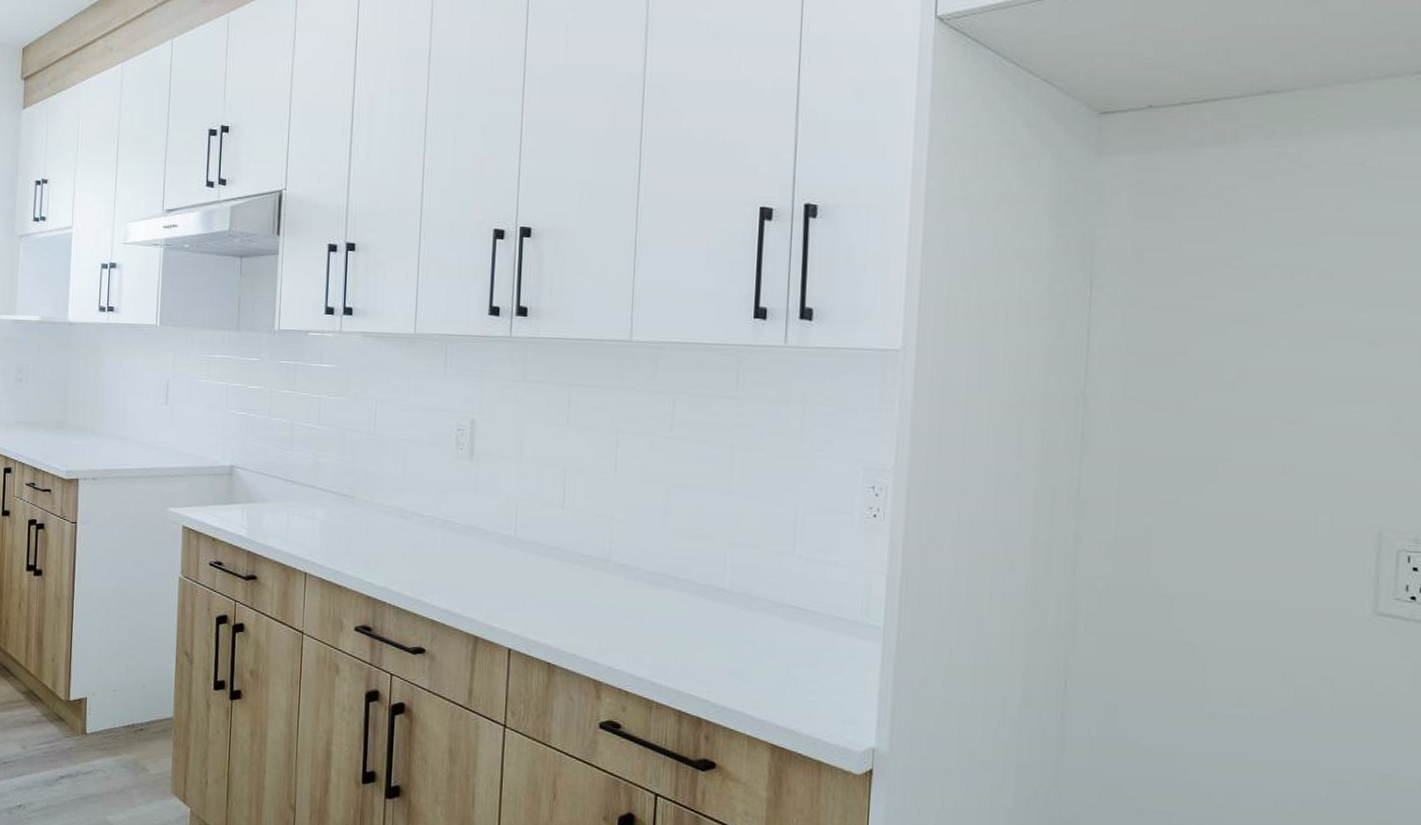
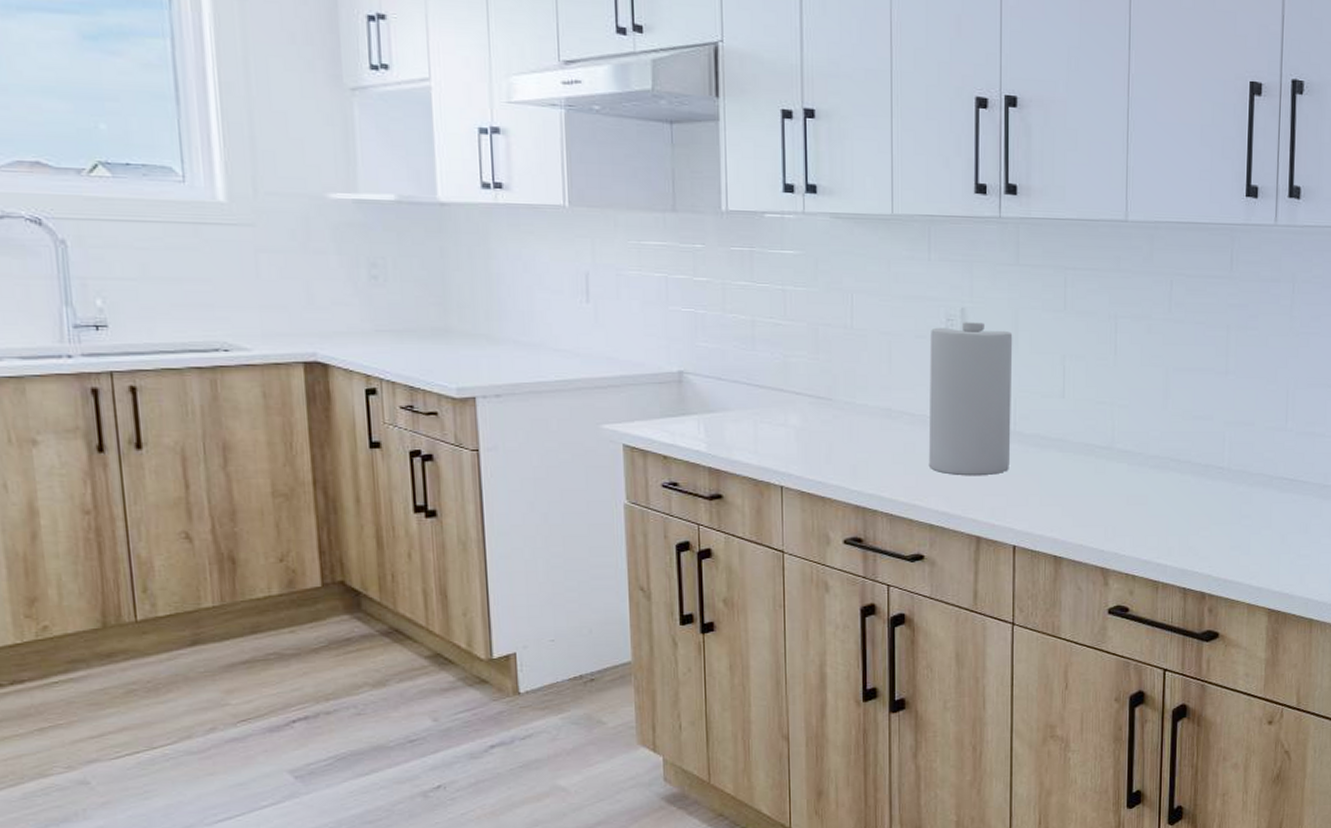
paper towel holder: none [434,432,518,578] -> present [928,322,1013,475]

